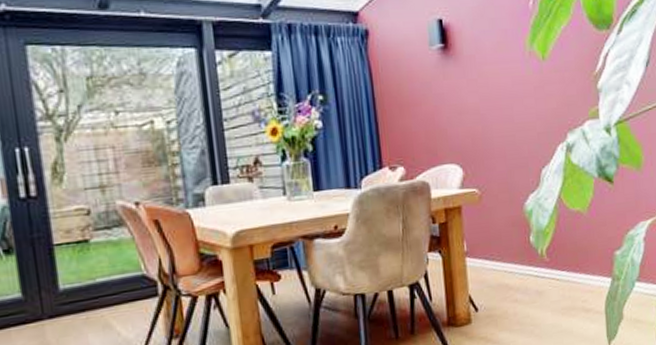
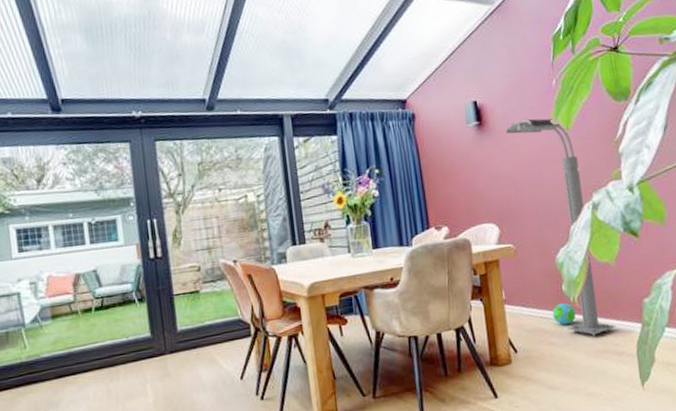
floor lamp: none [474,44,585,293] -> present [506,118,616,337]
decorative ball: none [518,255,544,280] -> present [552,303,577,325]

